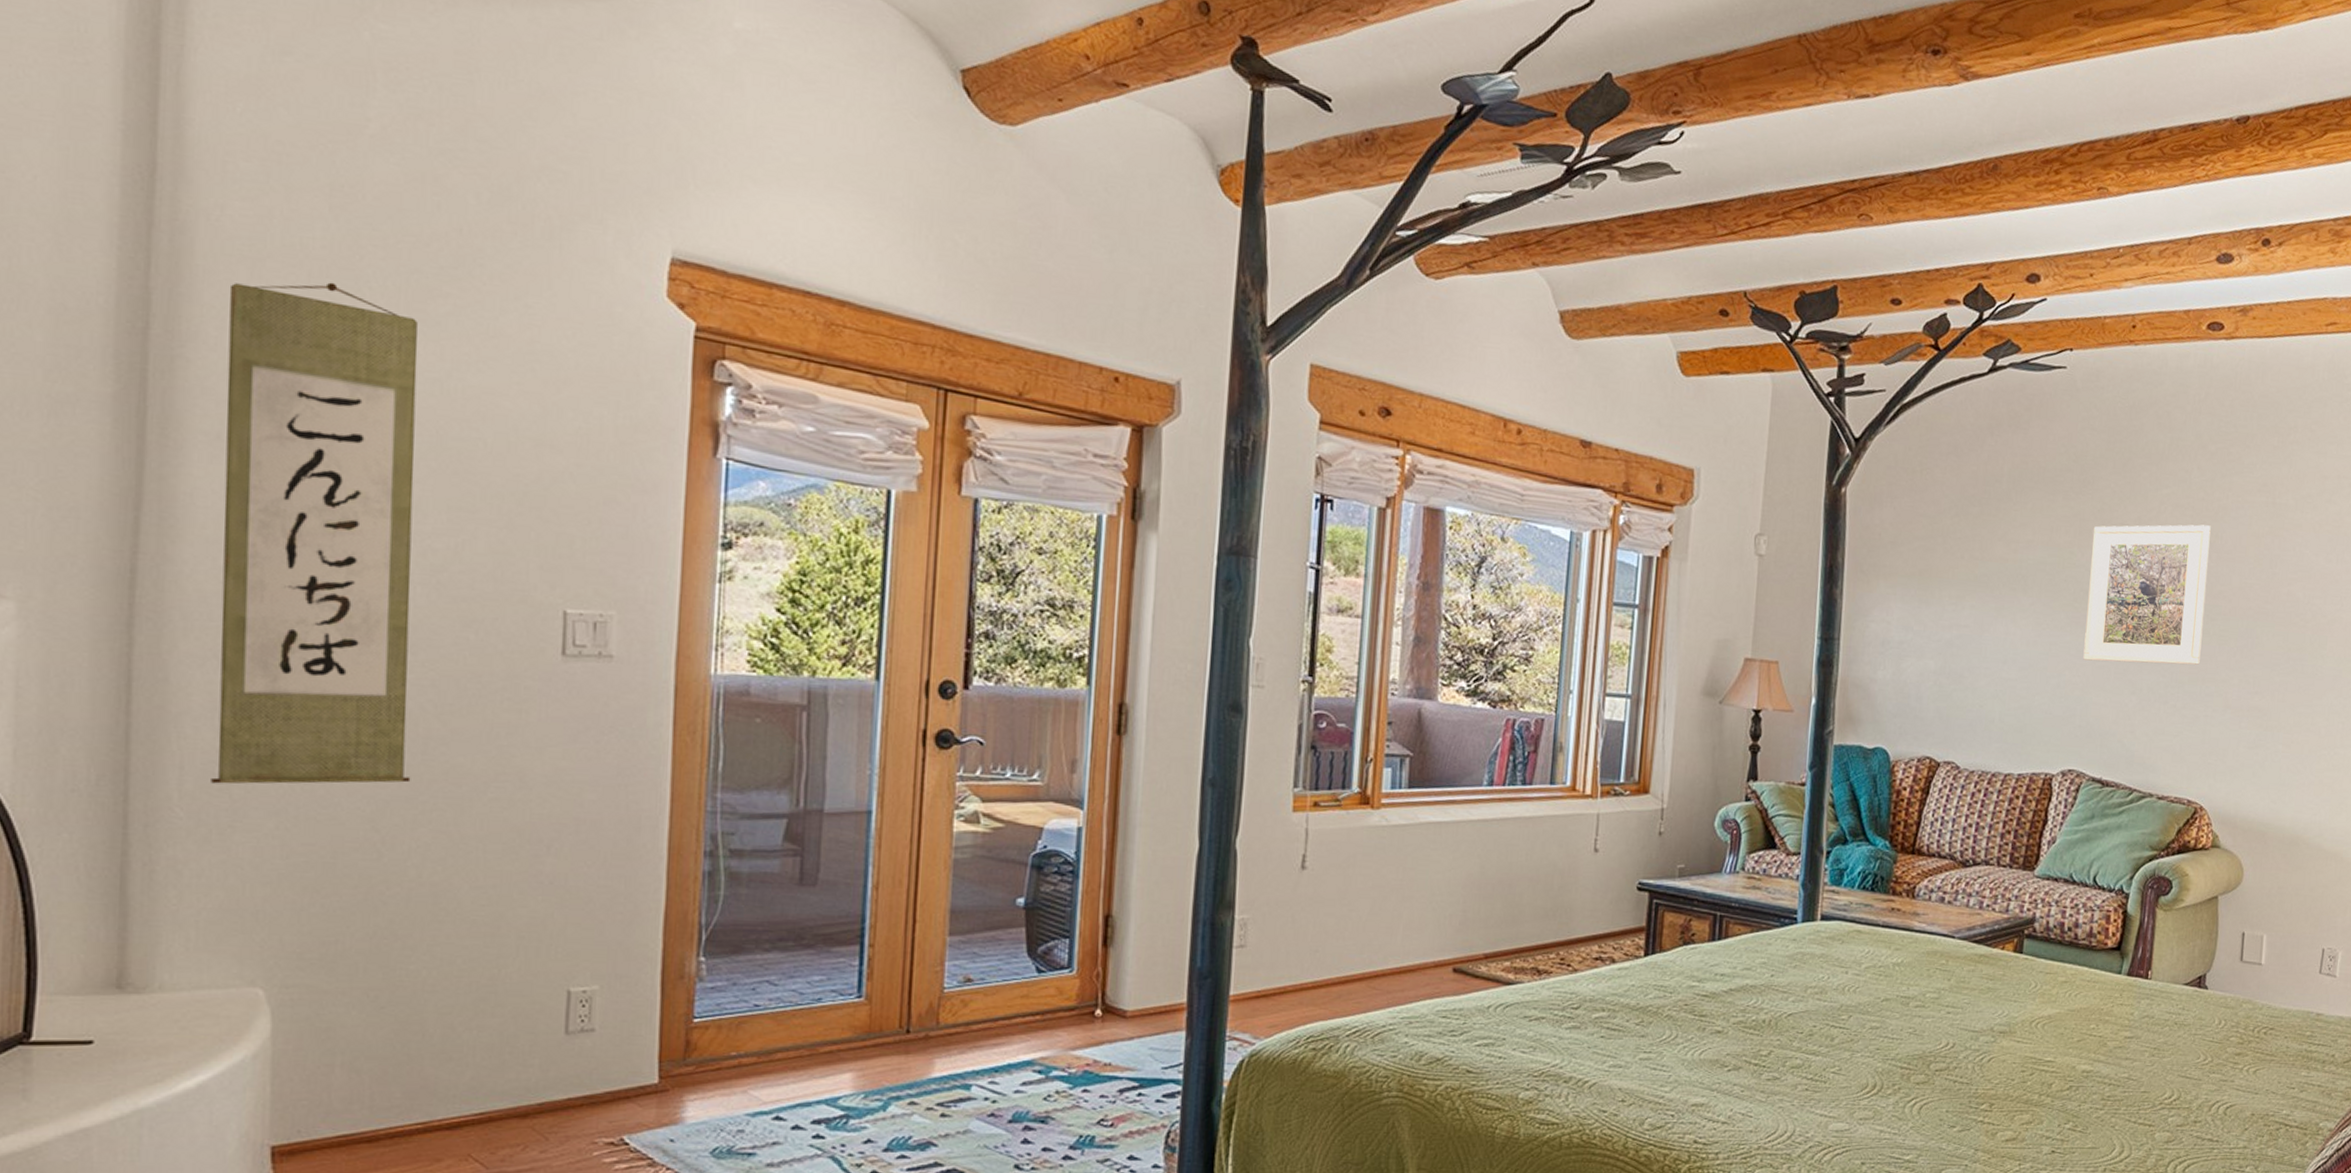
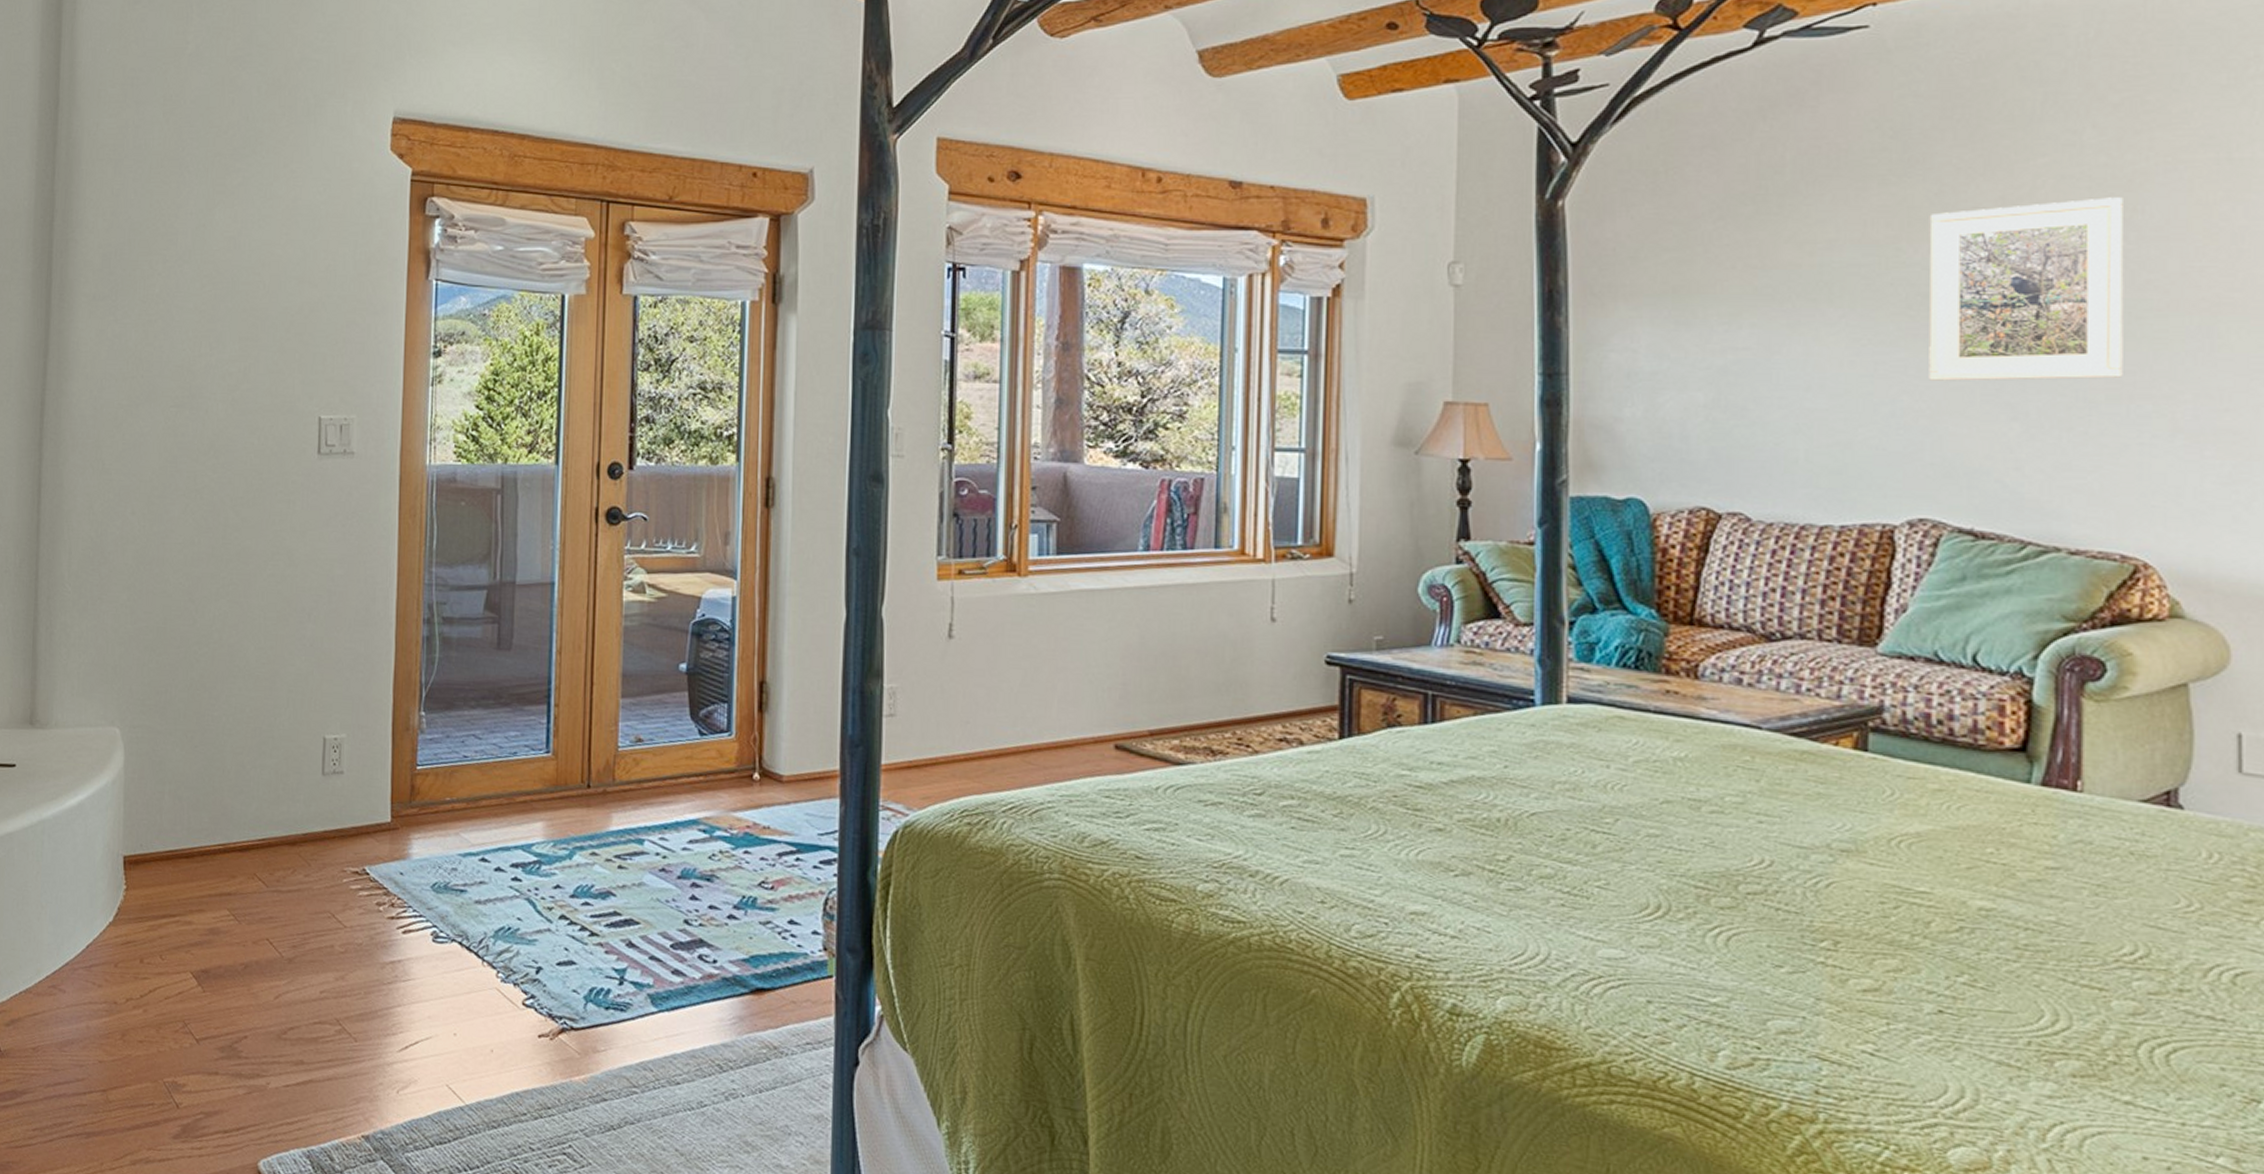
wall scroll: present [211,282,418,784] -> none [88,171,220,565]

